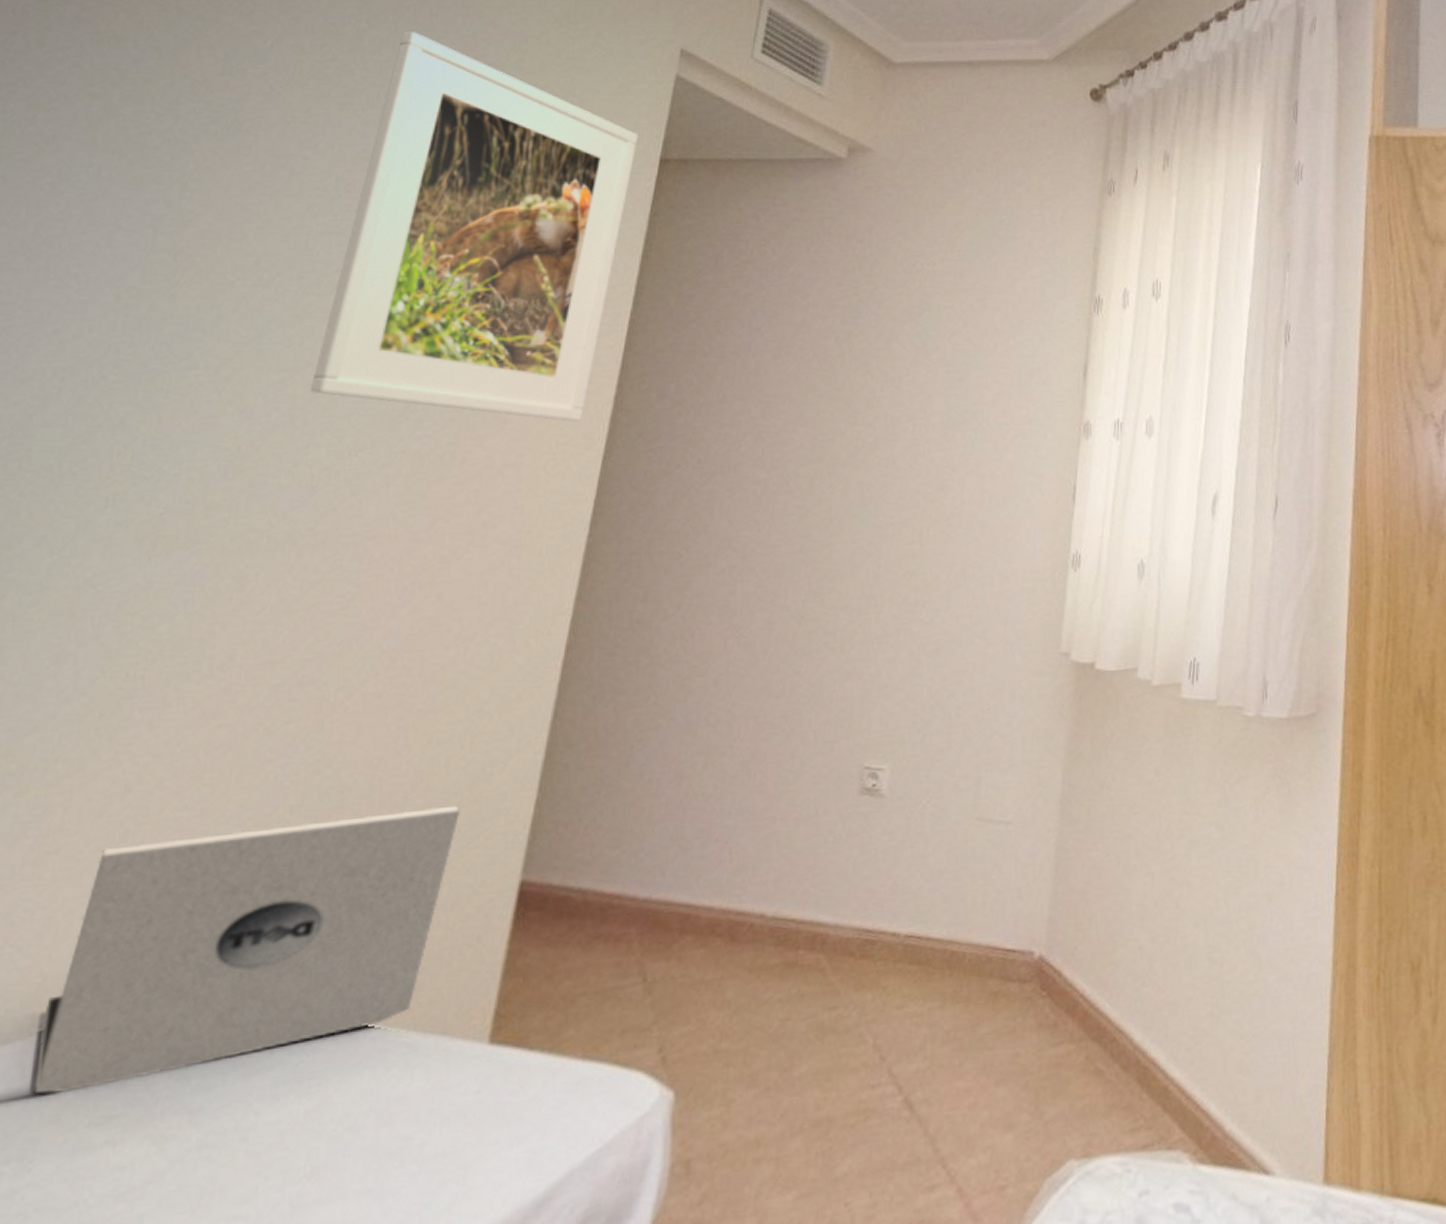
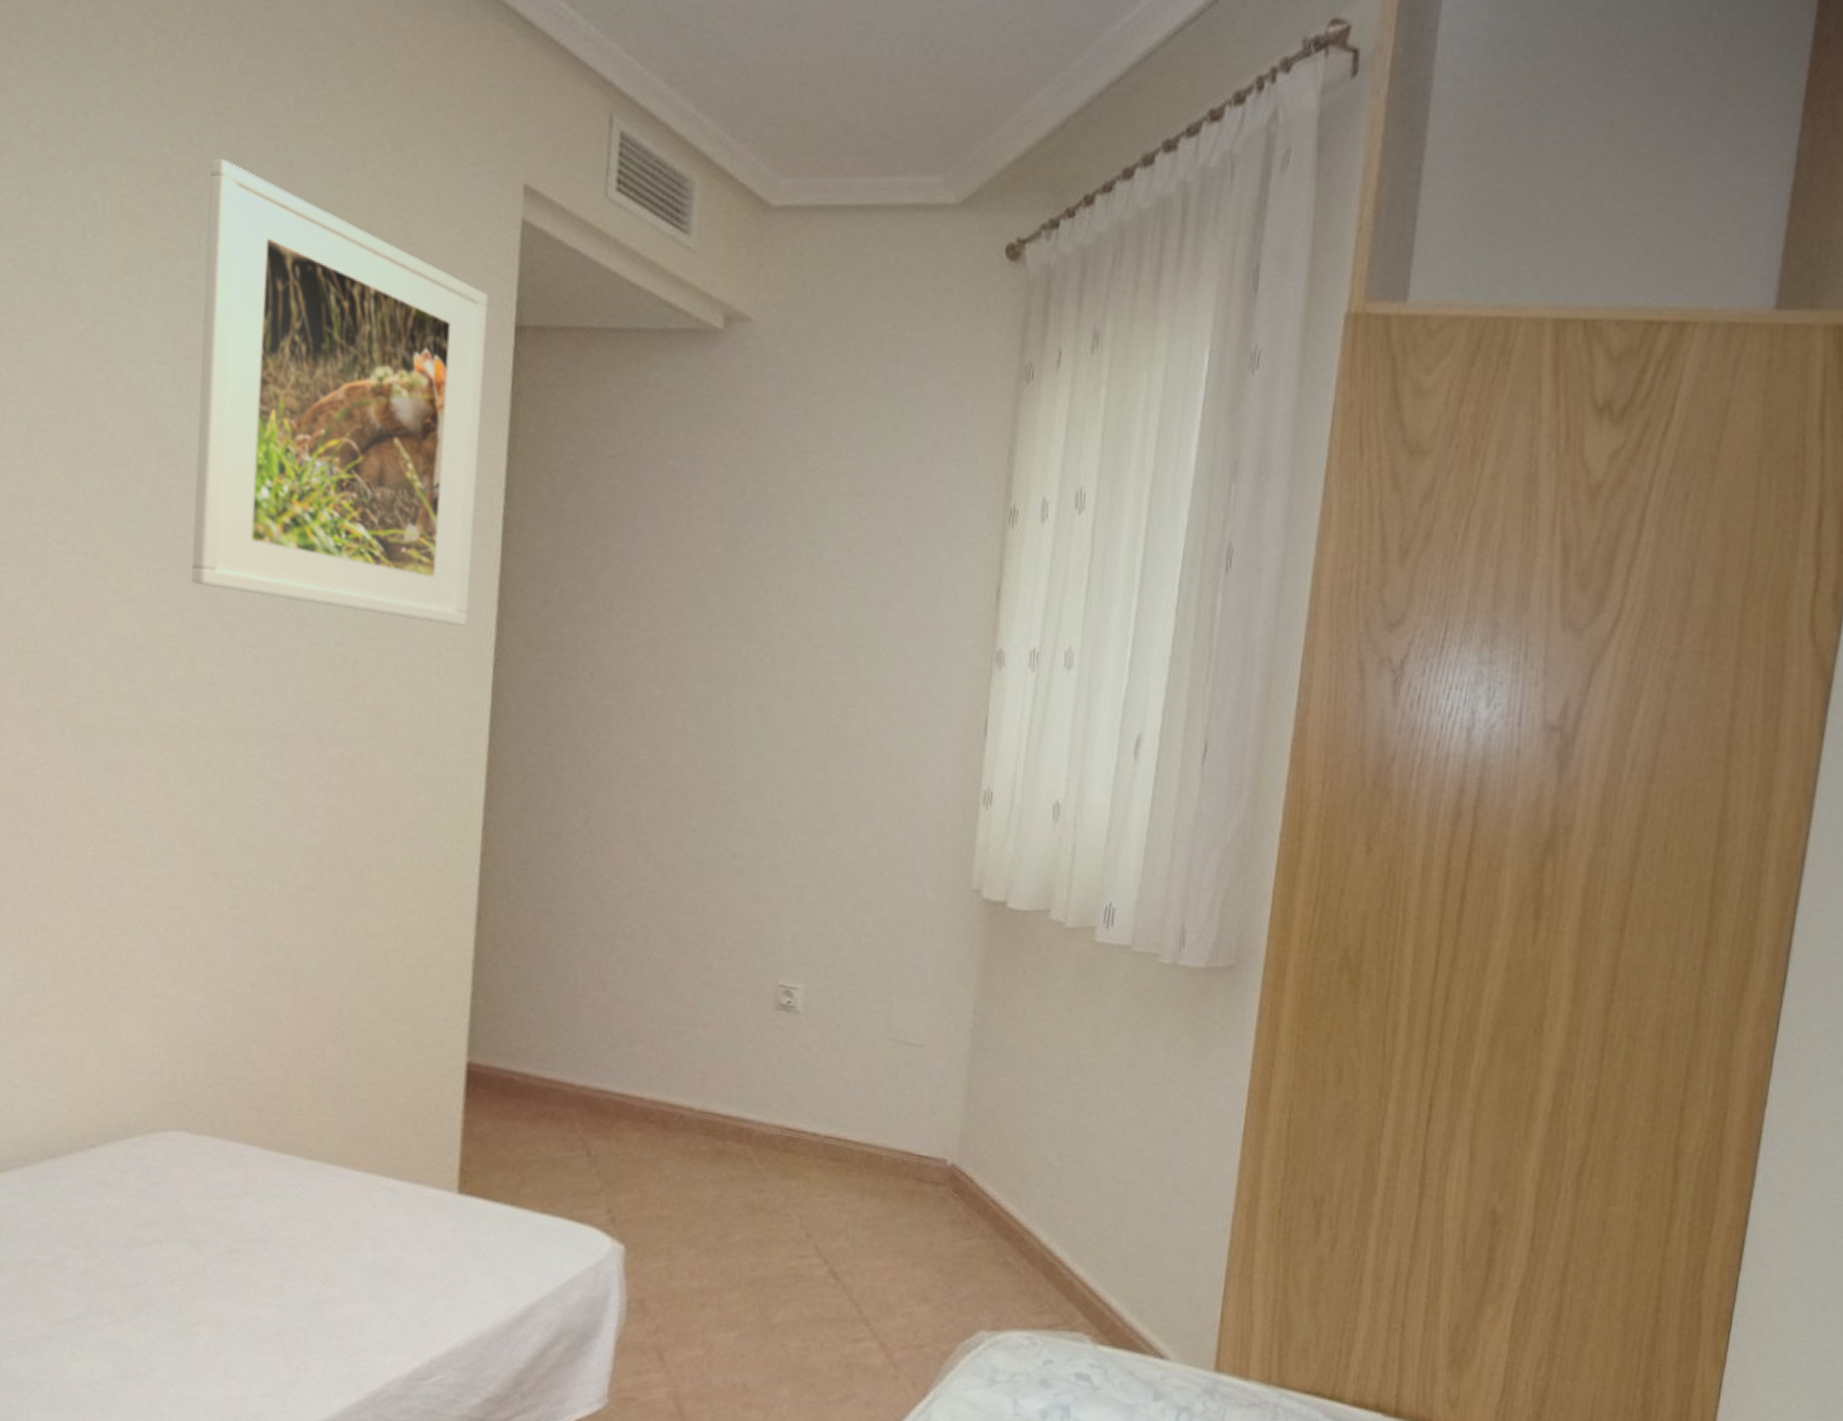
laptop: present [33,805,461,1094] -> none [78,992,405,1200]

